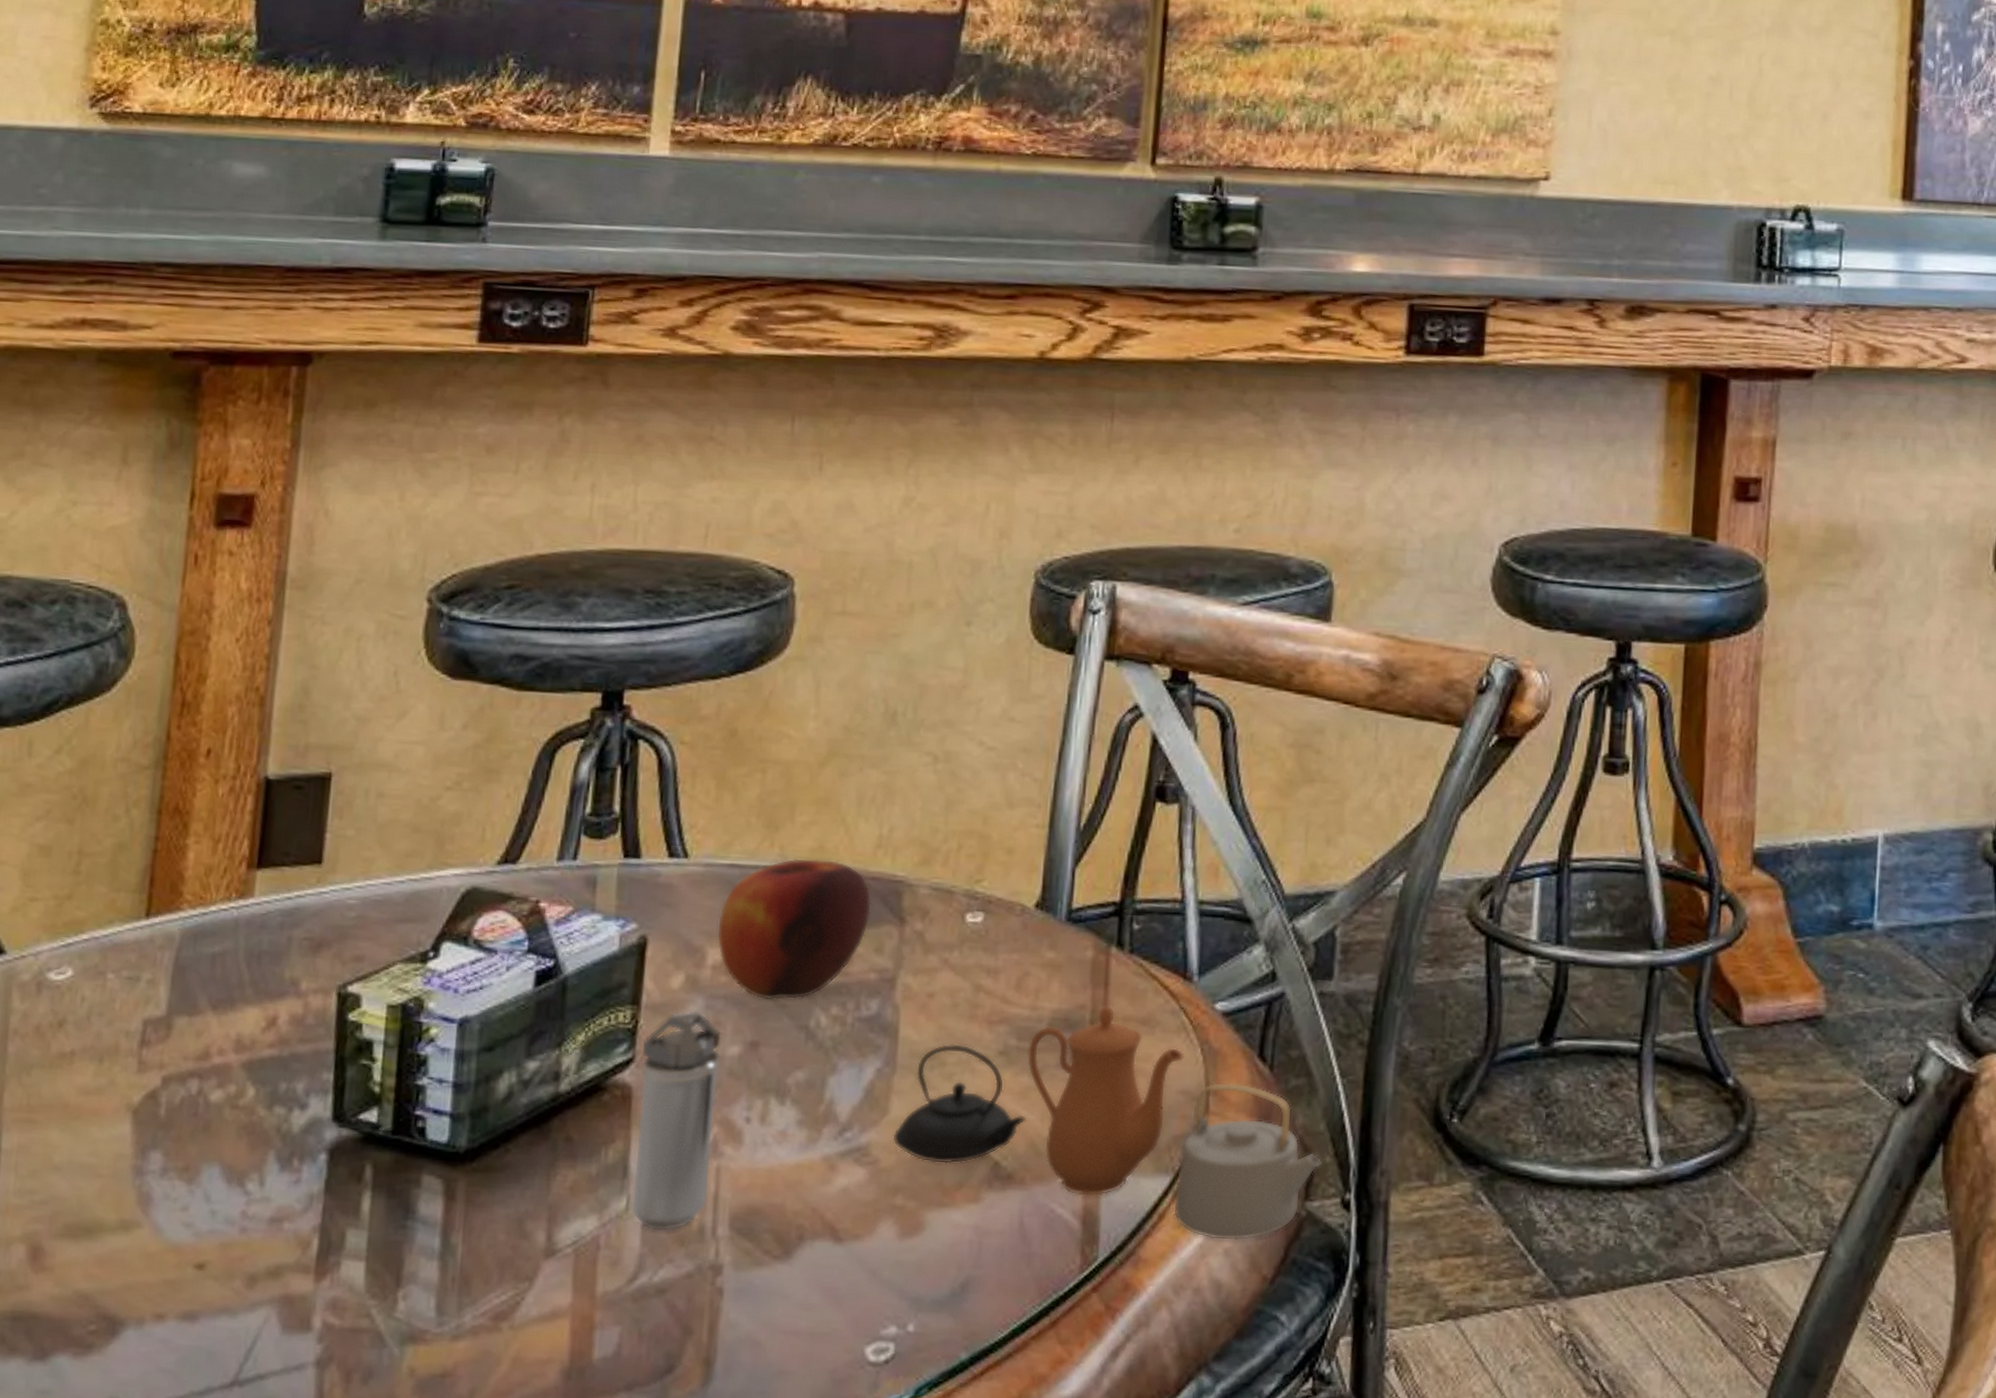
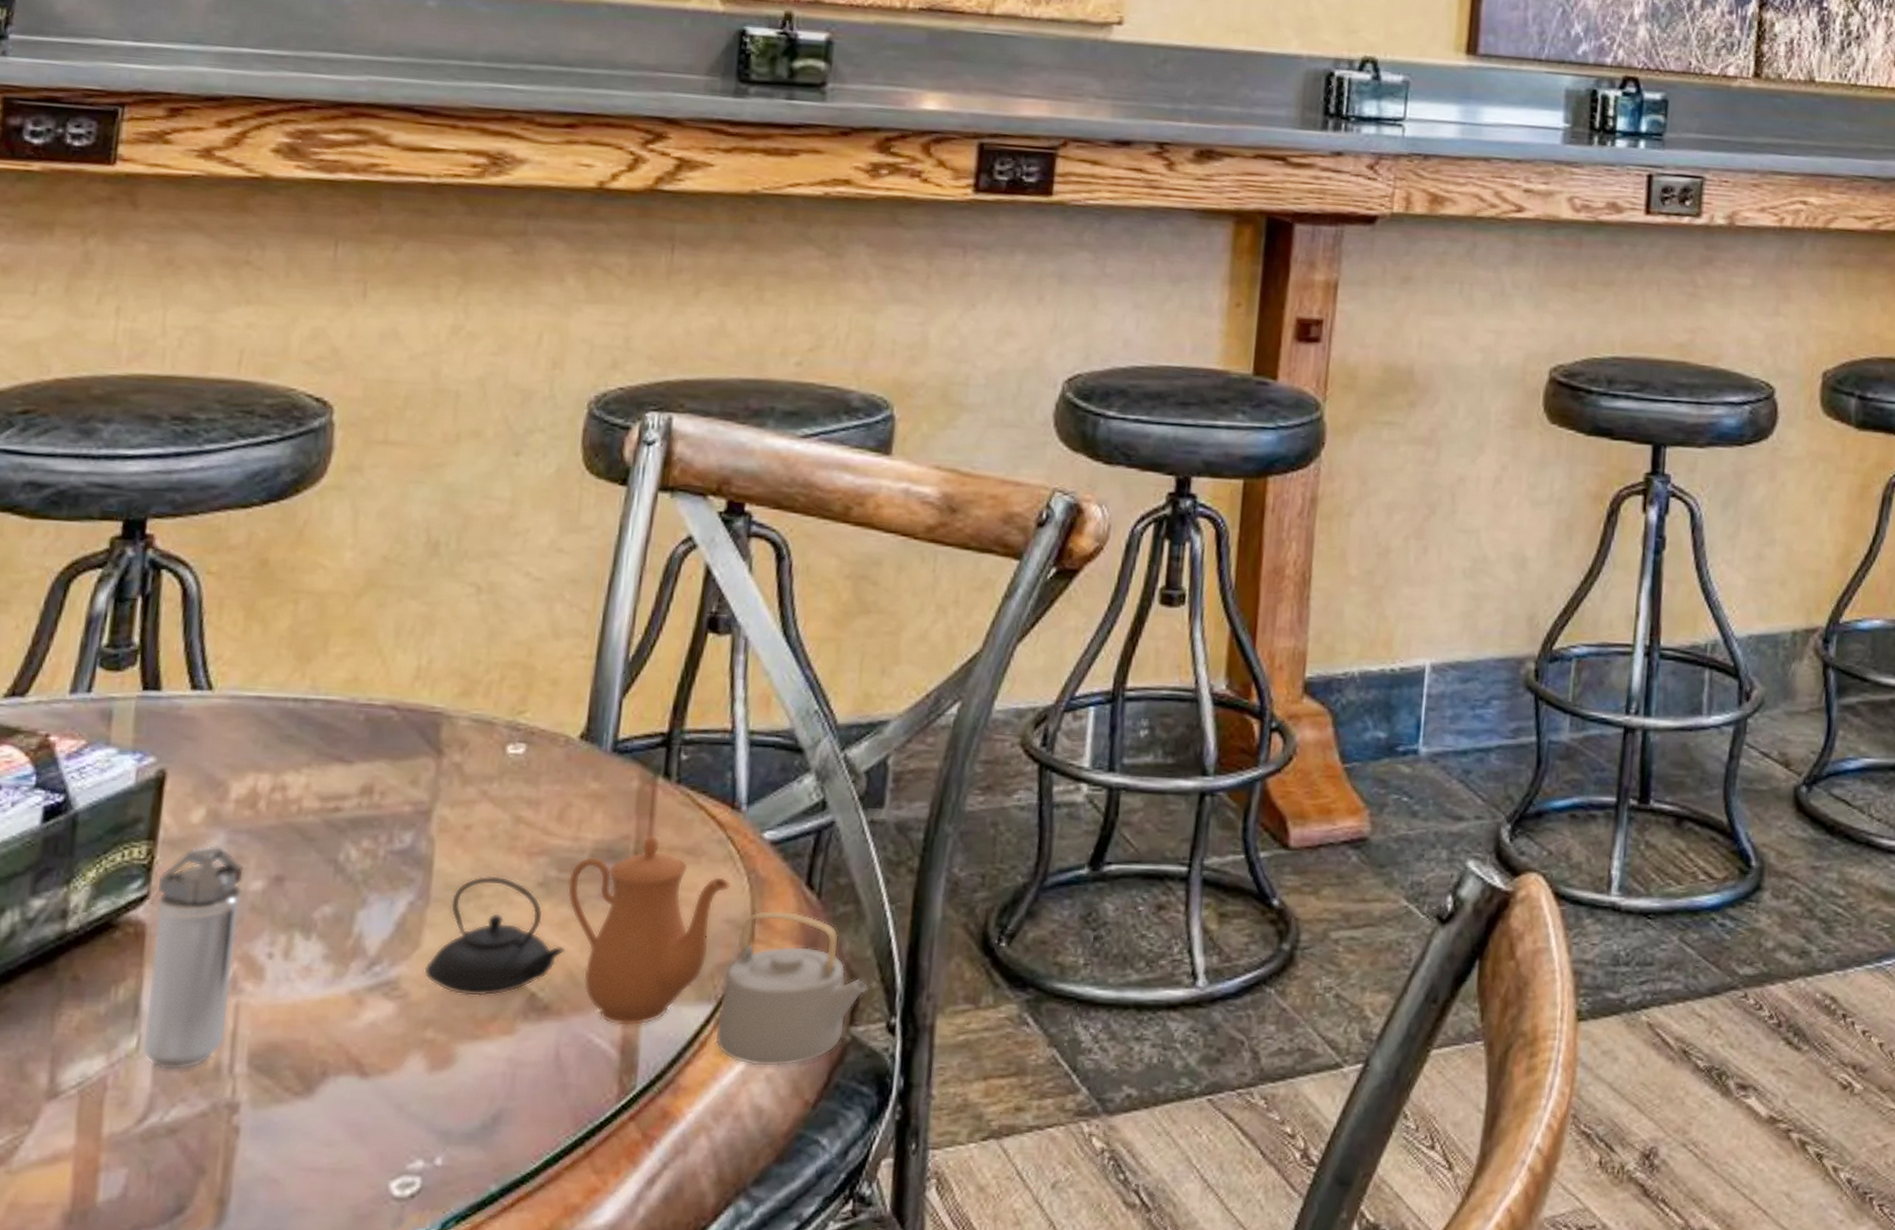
apple: present [716,857,872,1000] -> none [241,689,408,834]

